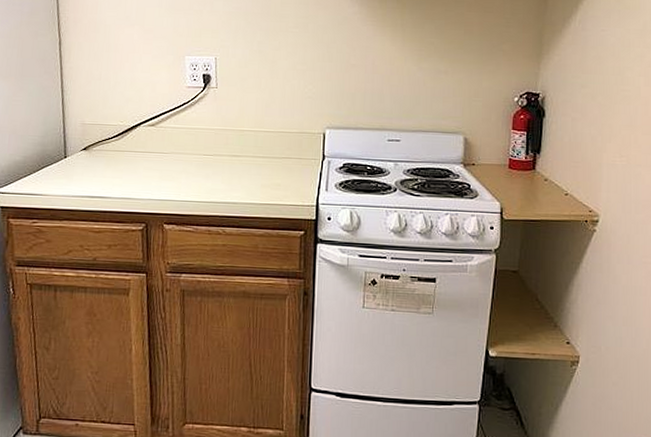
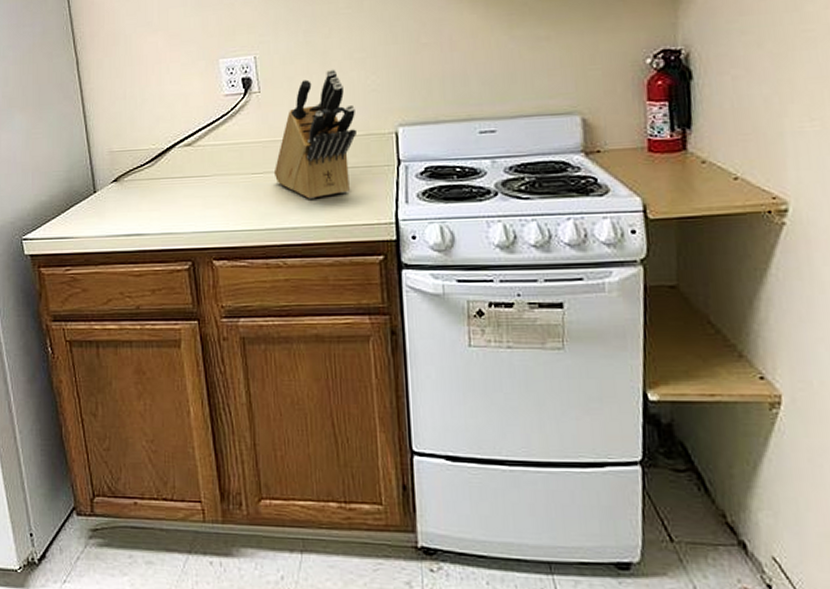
knife block: none [222,76,293,180] -> present [273,69,356,199]

